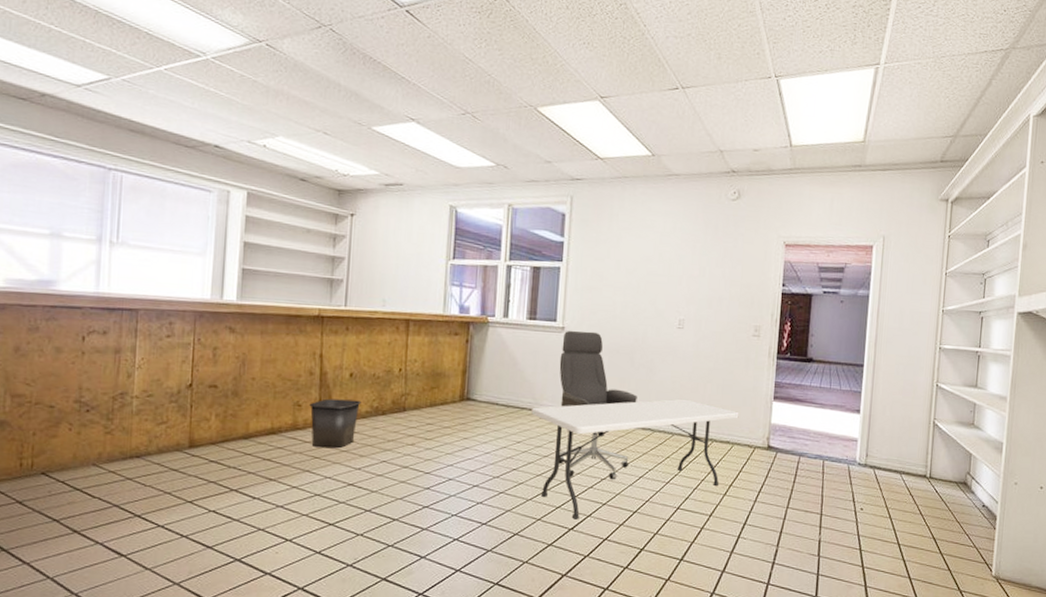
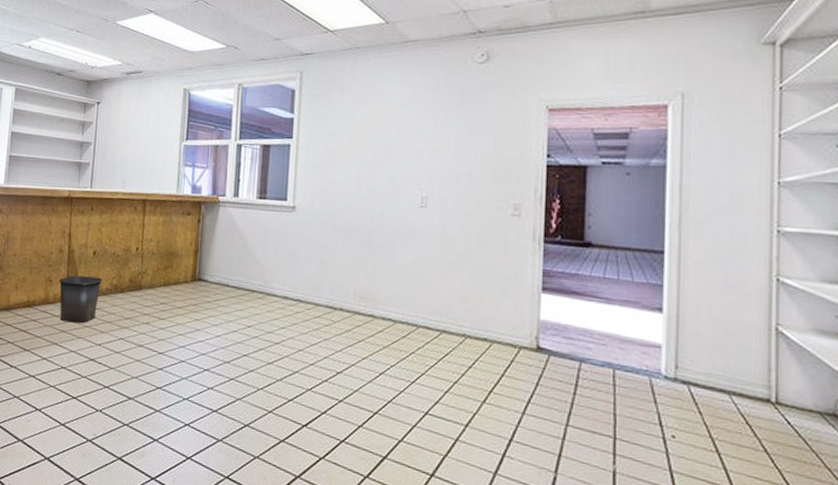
folding table: present [531,399,739,520] -> none [262,286,498,416]
office chair: present [558,330,637,480] -> none [290,209,376,375]

